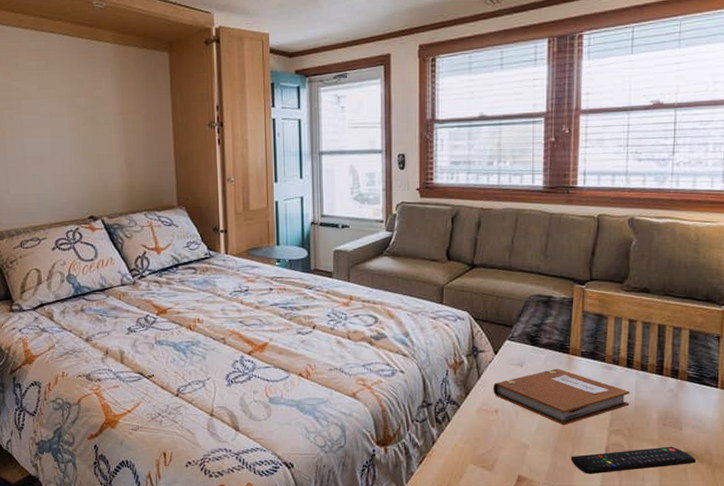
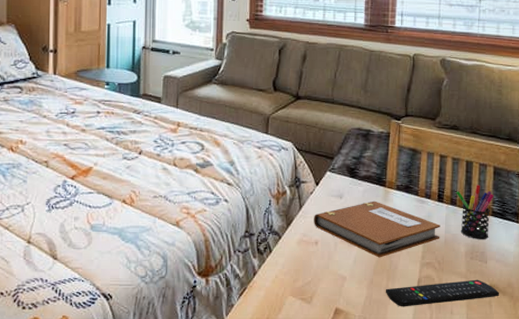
pen holder: none [647,349,690,405] -> present [456,185,494,239]

